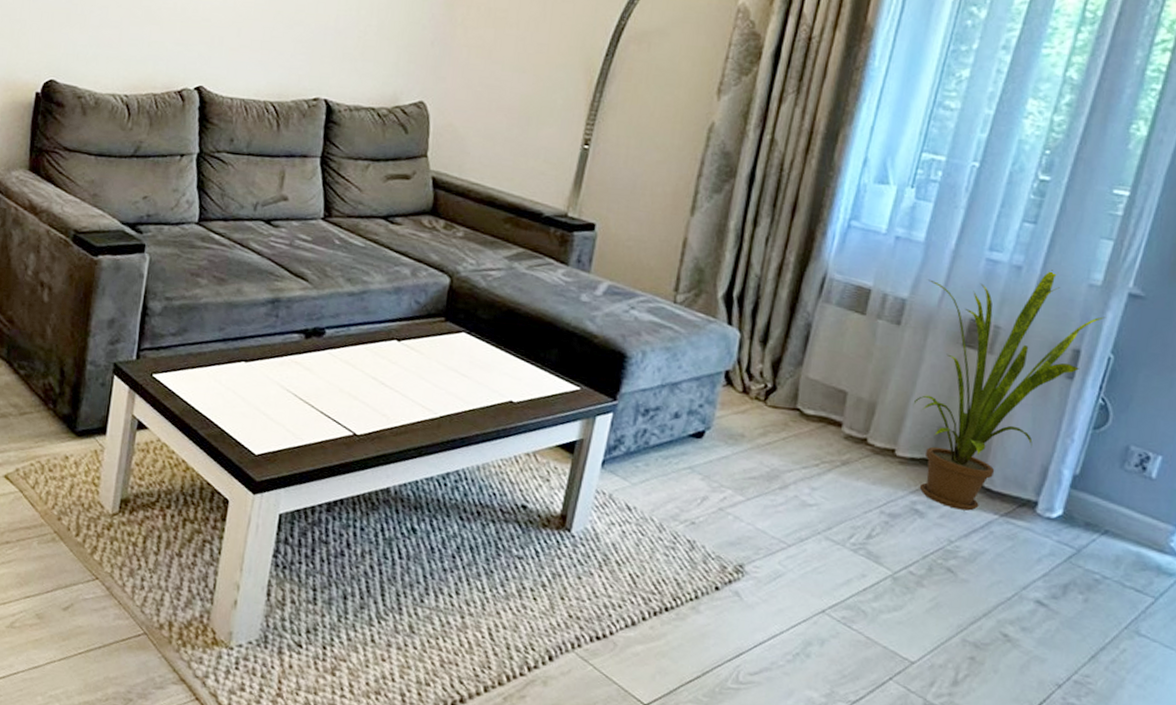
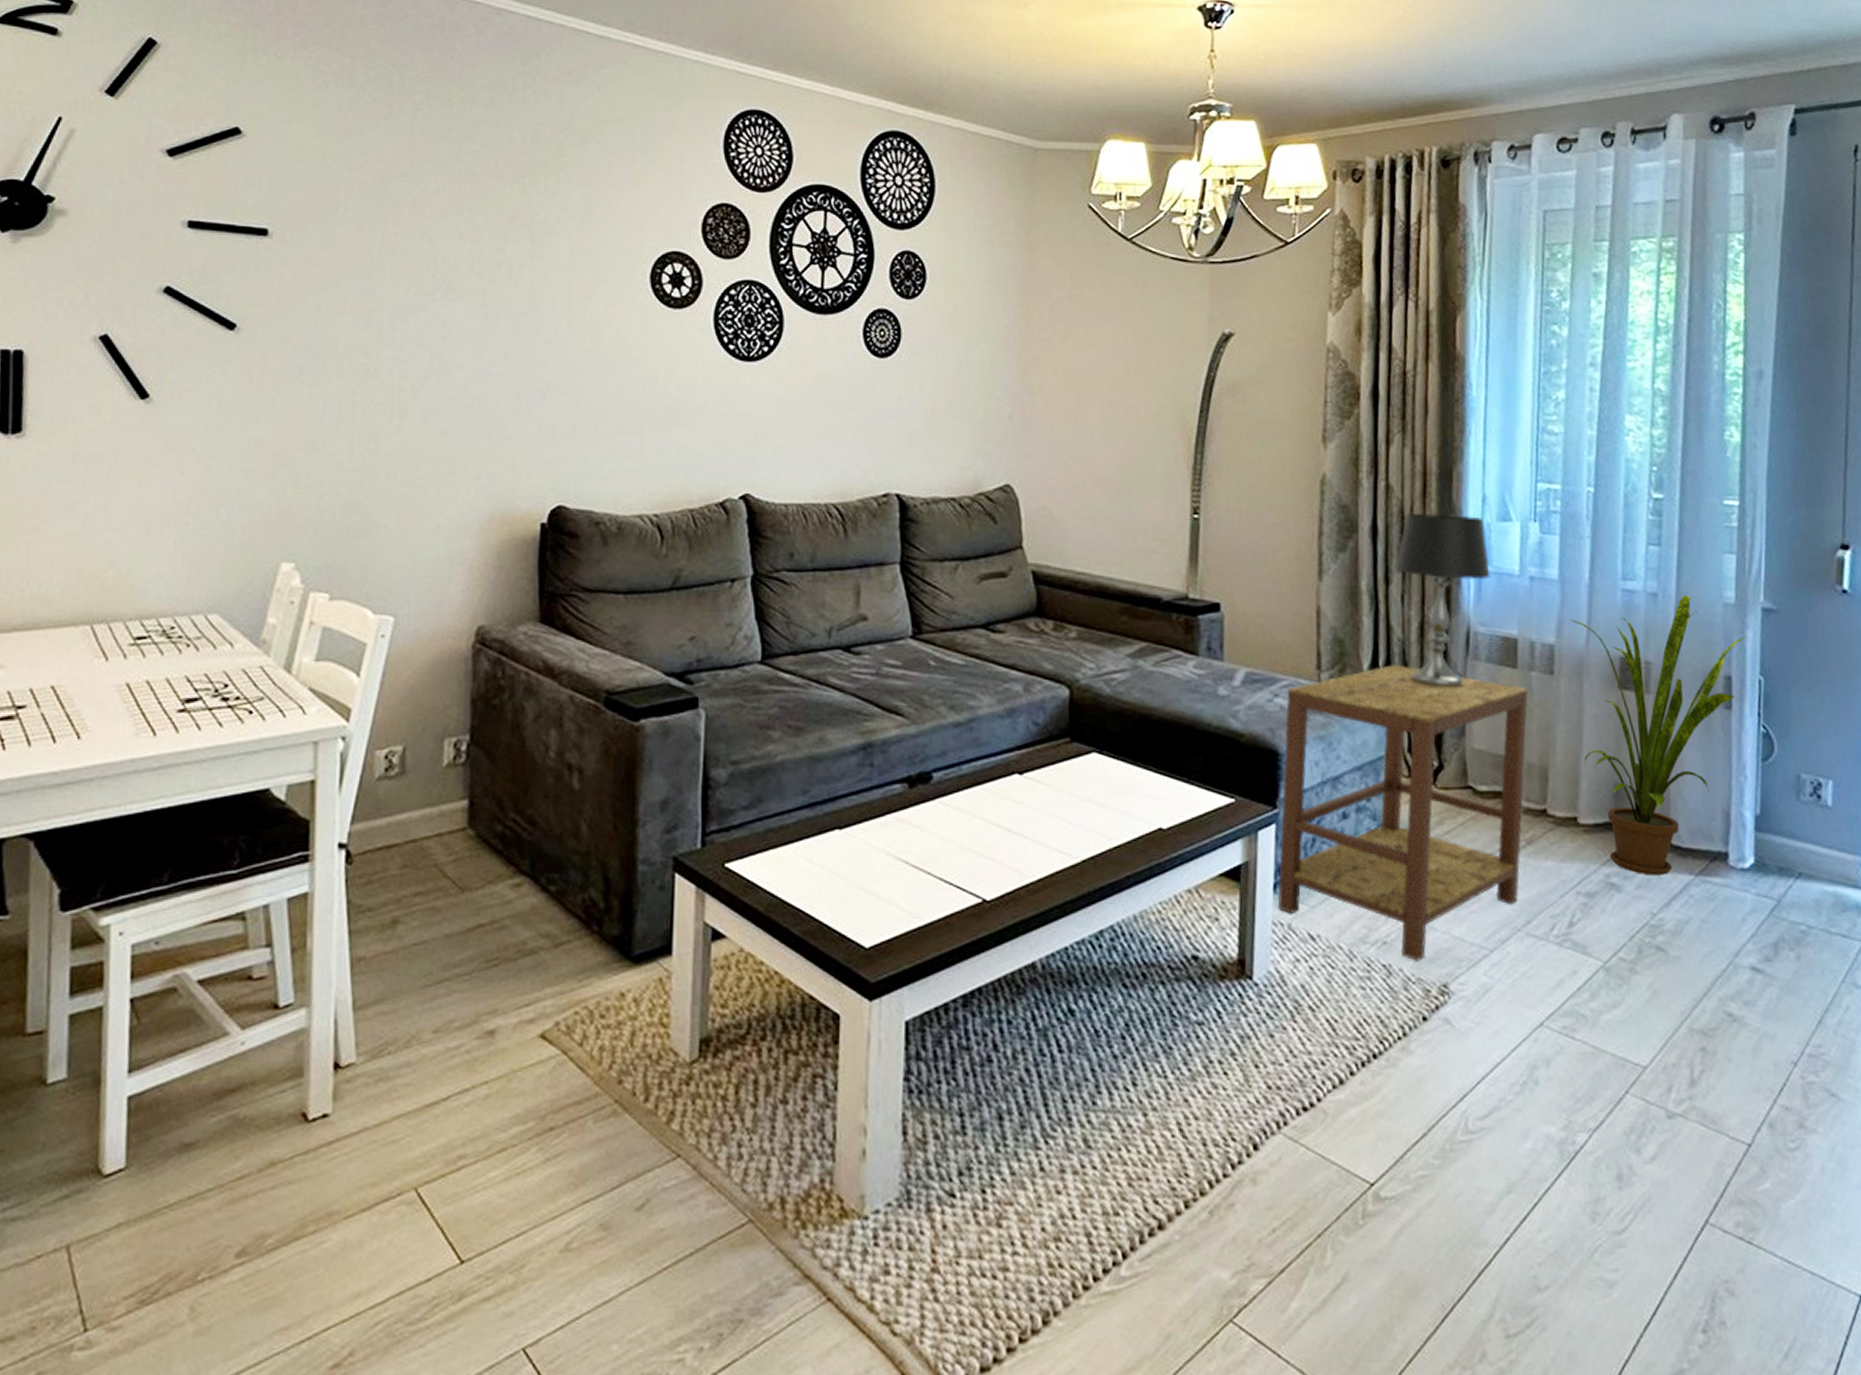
side table: none [603,296,873,543] -> present [1277,665,1529,962]
table lamp: none [760,167,861,324] -> present [1394,514,1491,688]

